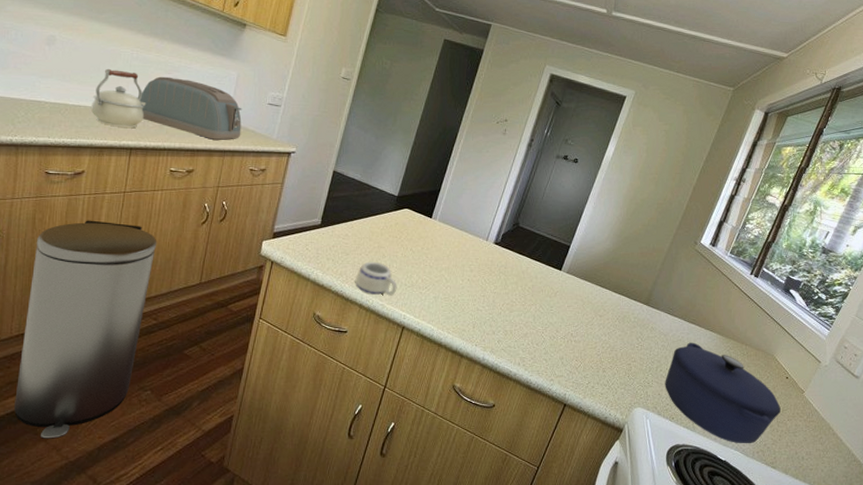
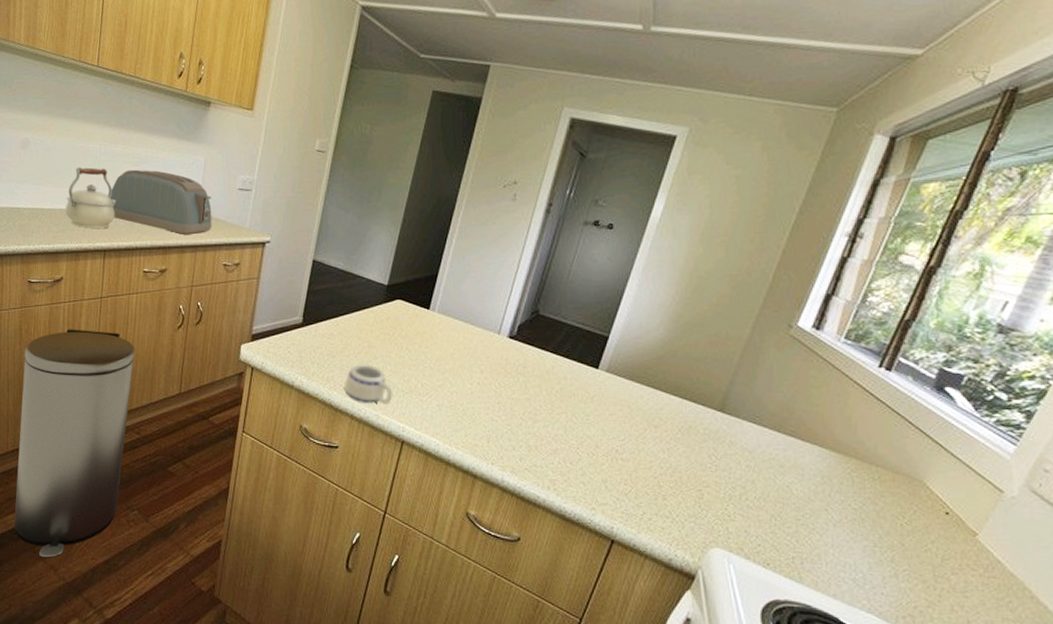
cooking pot: present [665,342,781,444] -> none [753,461,939,605]

